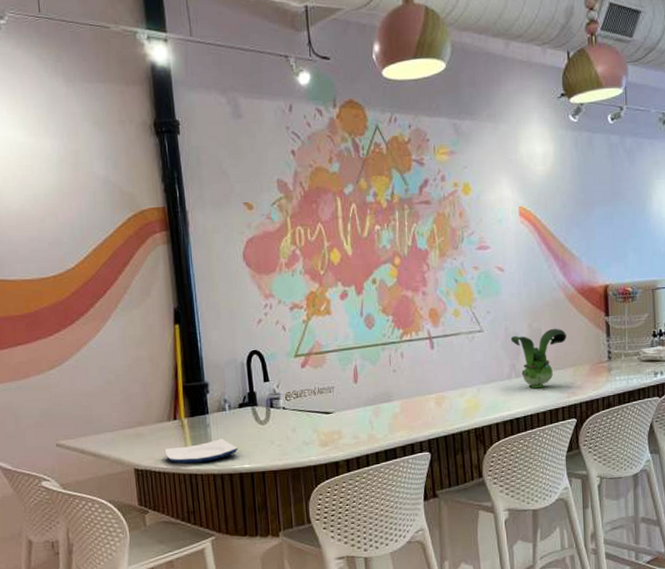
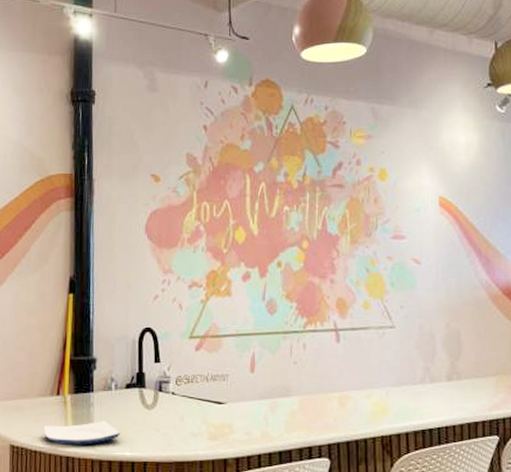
toy figurine: present [510,328,566,389] -> none [425,330,489,397]

